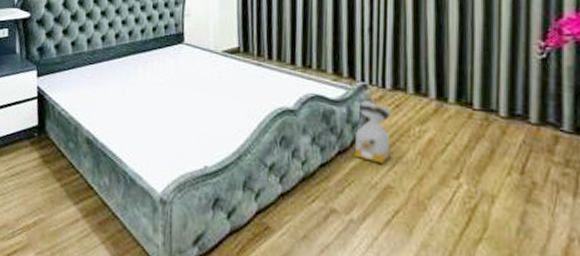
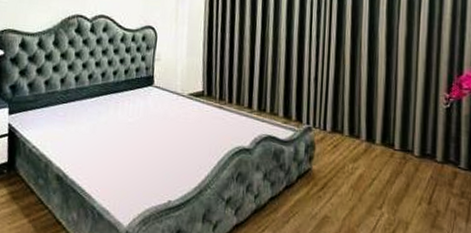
bag: present [354,100,393,163] -> none [298,141,332,196]

